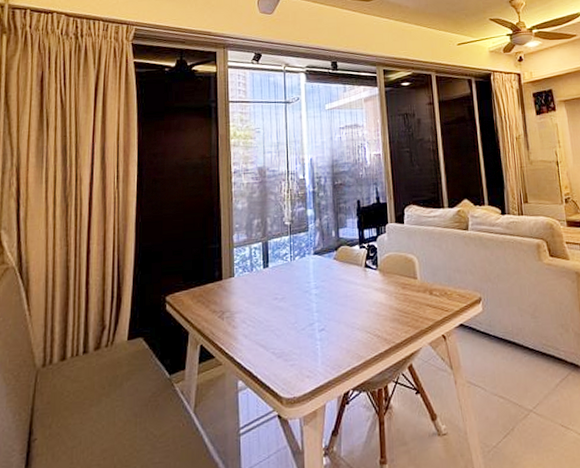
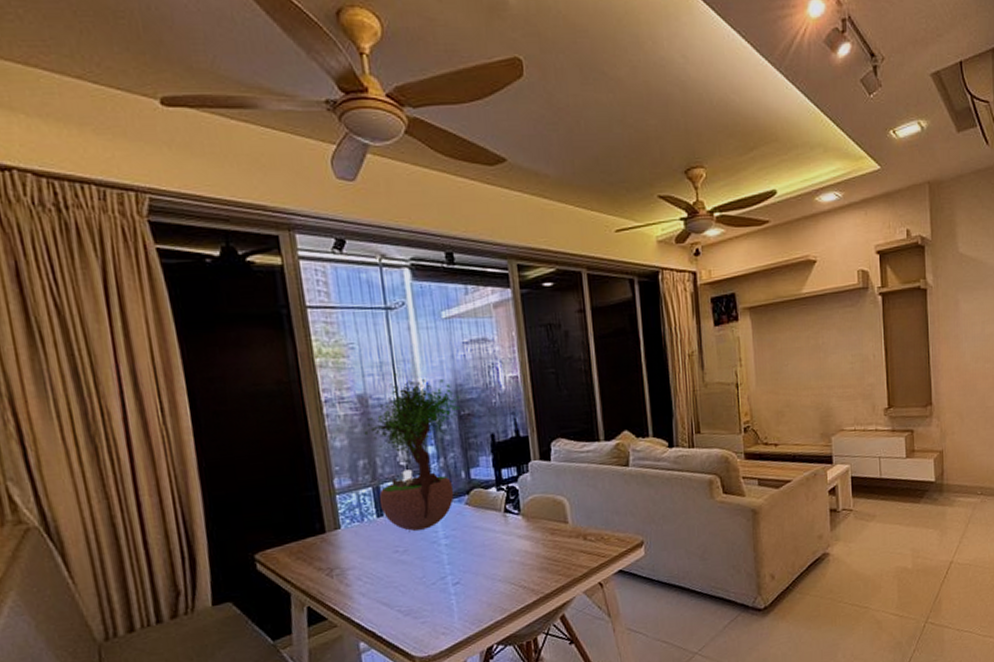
potted tree: none [260,151,335,281] -> present [364,373,460,531]

